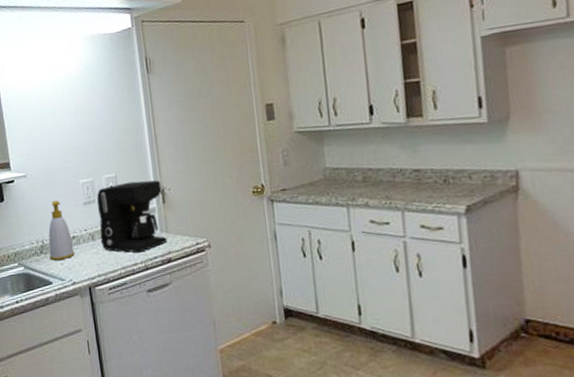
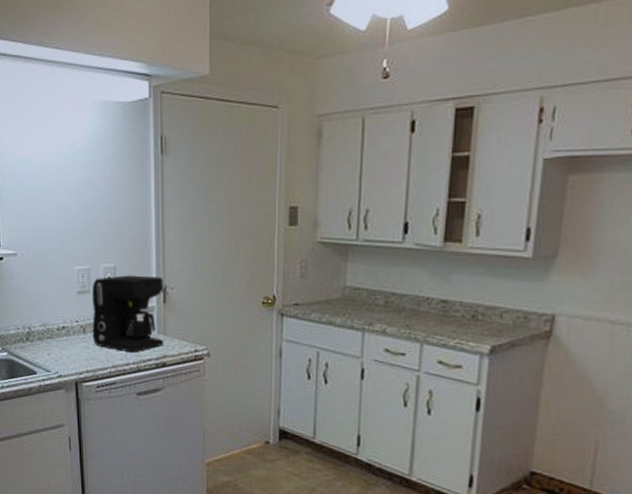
soap bottle: present [48,201,75,260] -> none [35,286,63,350]

